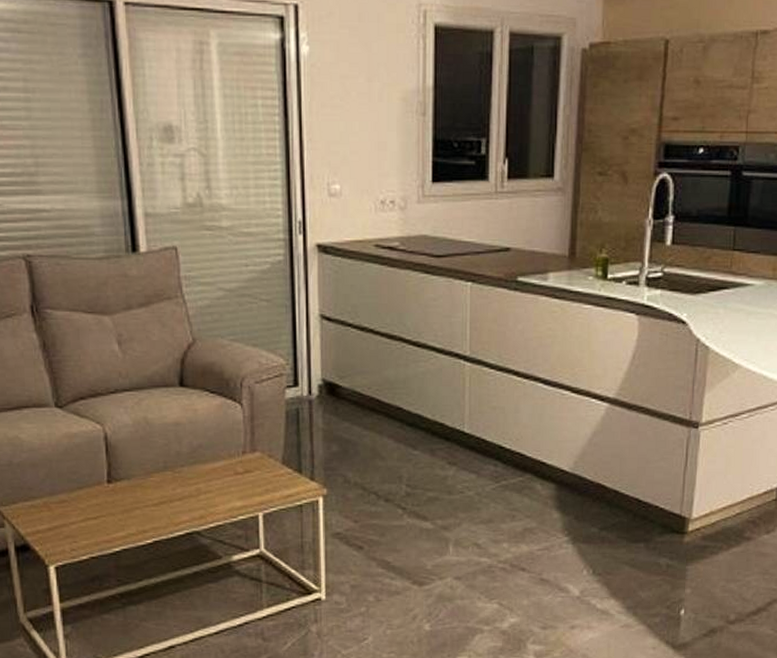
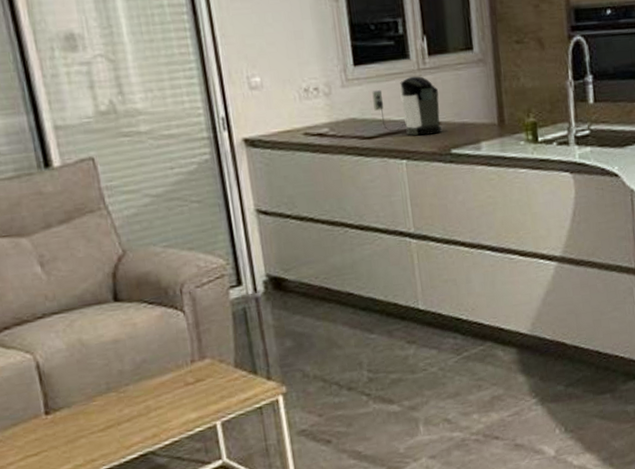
coffee maker: none [446,198,512,260] -> present [372,75,443,136]

